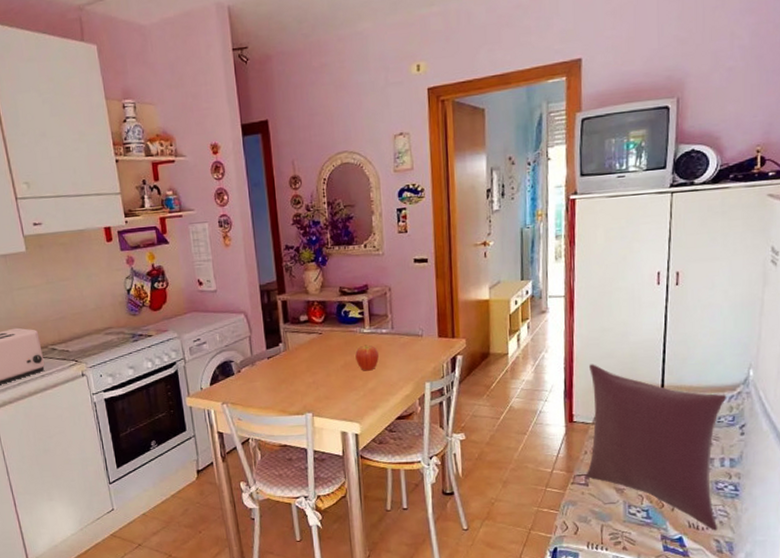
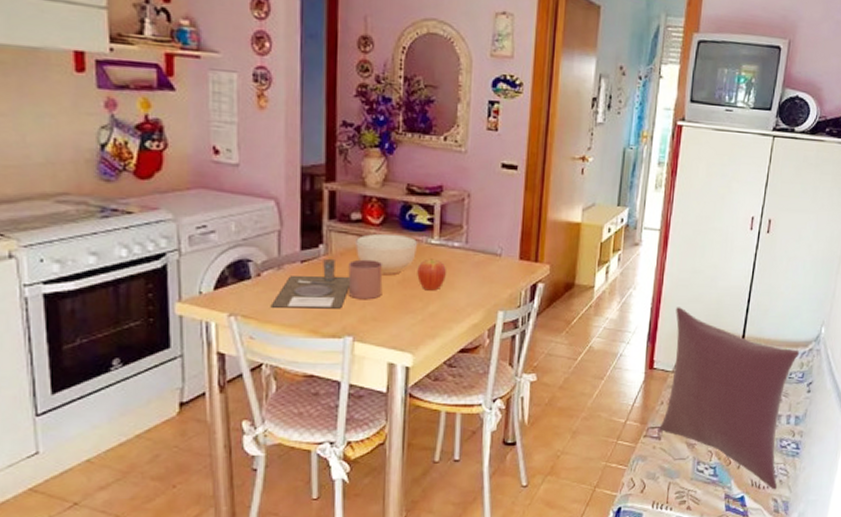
place setting: none [250,353,305,395] -> present [270,258,350,309]
mug: none [302,351,331,384] -> present [348,259,383,300]
bowl: none [304,328,354,363] -> present [354,233,418,276]

